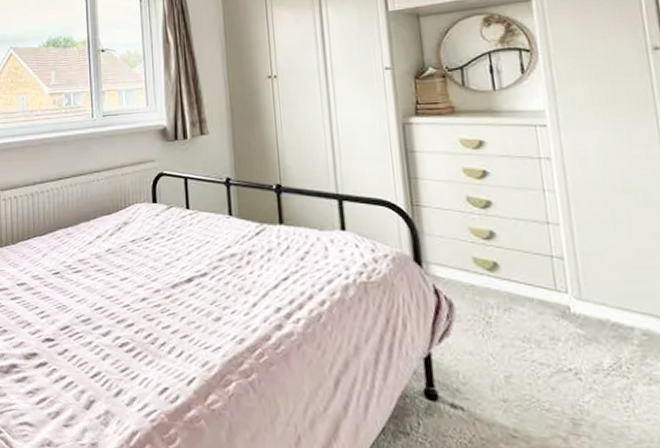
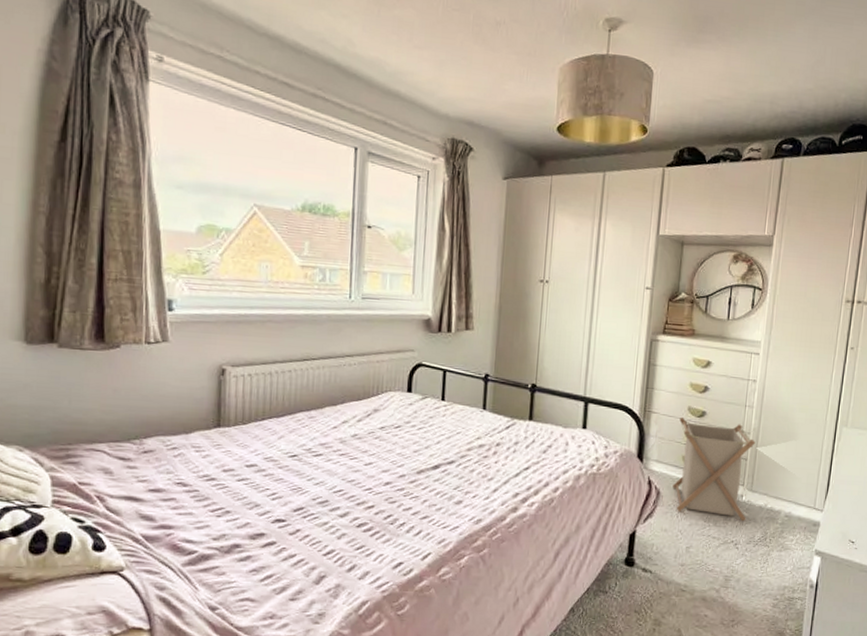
laundry basket: none [458,209,583,342] -> present [672,416,756,522]

